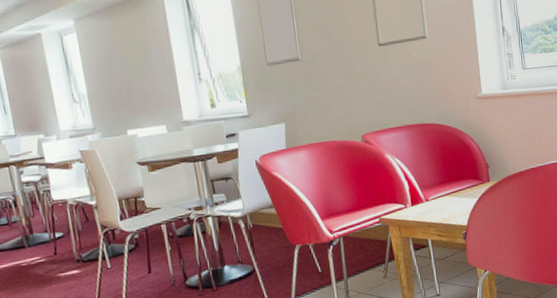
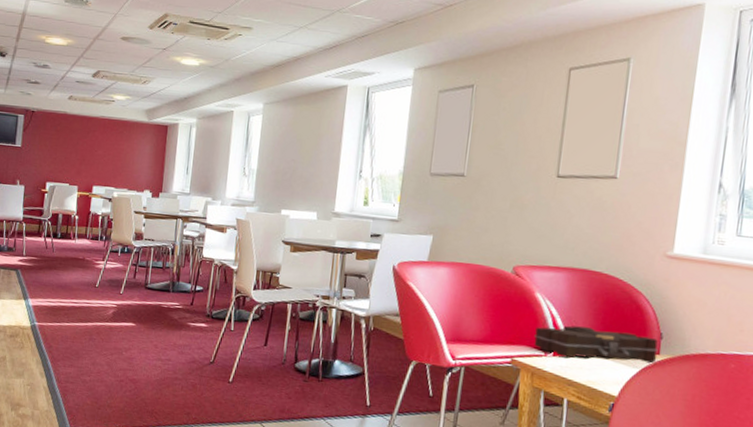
briefcase: none [392,169,489,205] -> present [534,325,658,363]

